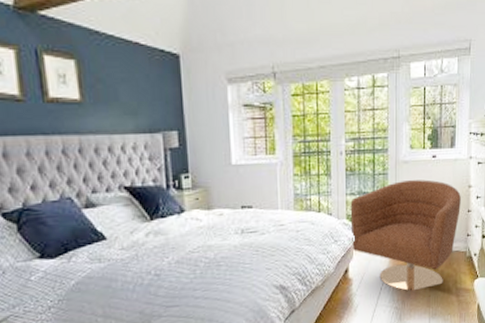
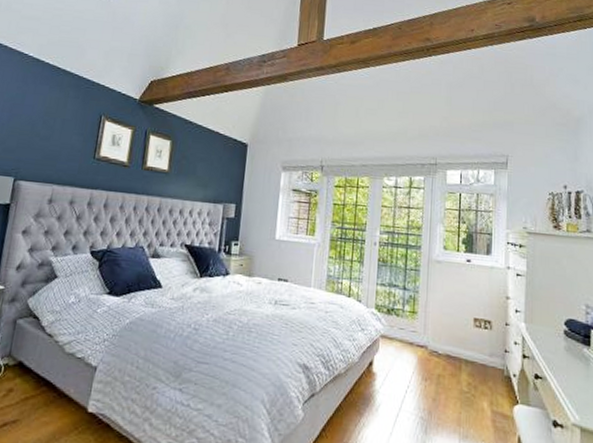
armchair: present [350,179,461,291] -> none [378,280,498,403]

